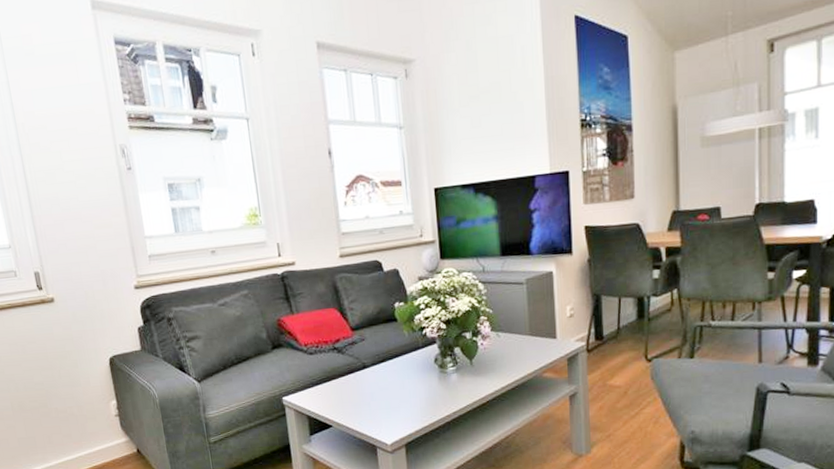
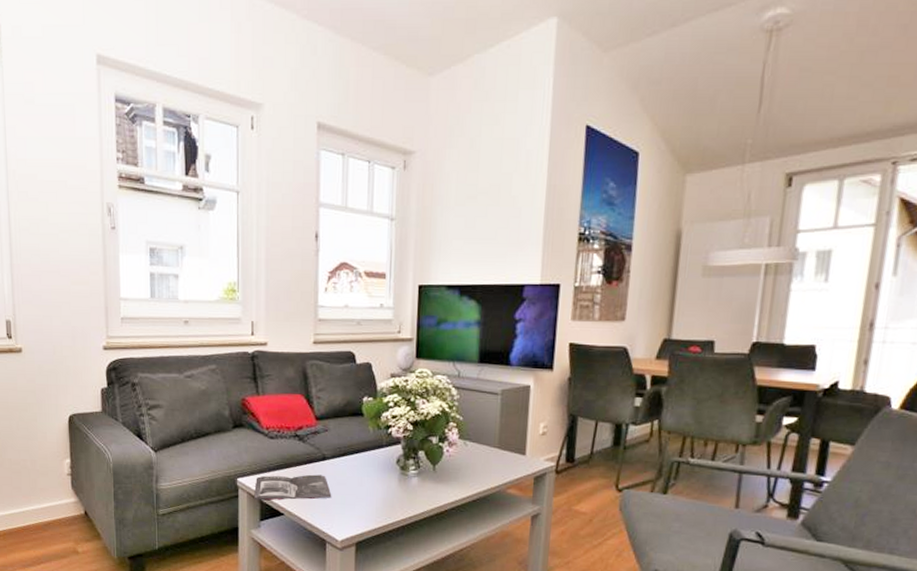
magazine: none [301,383,377,416] -> present [254,474,332,501]

